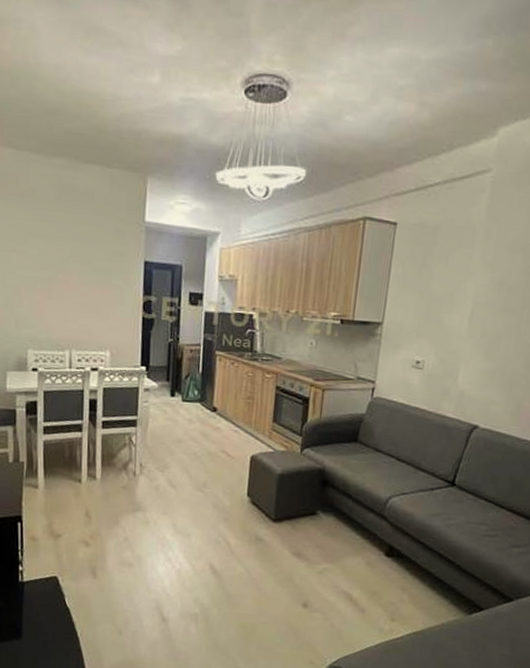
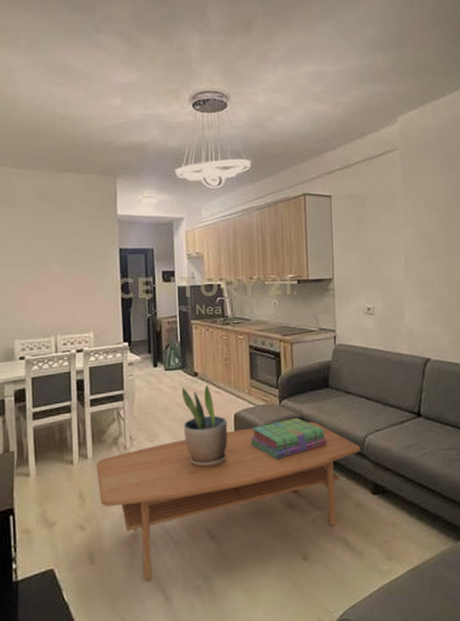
coffee table: none [104,472,382,601] -> present [96,421,360,581]
potted plant: none [196,421,243,505] -> present [181,384,228,467]
stack of books: none [264,468,346,508] -> present [251,417,327,459]

